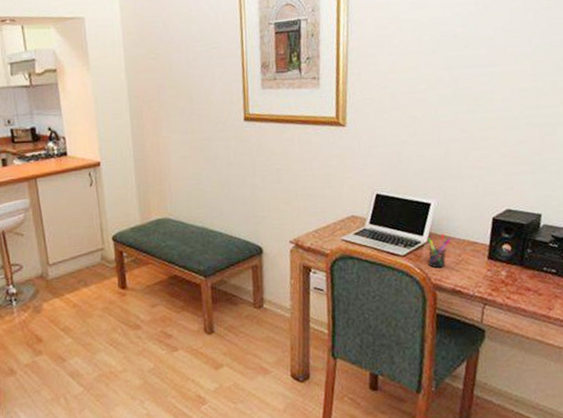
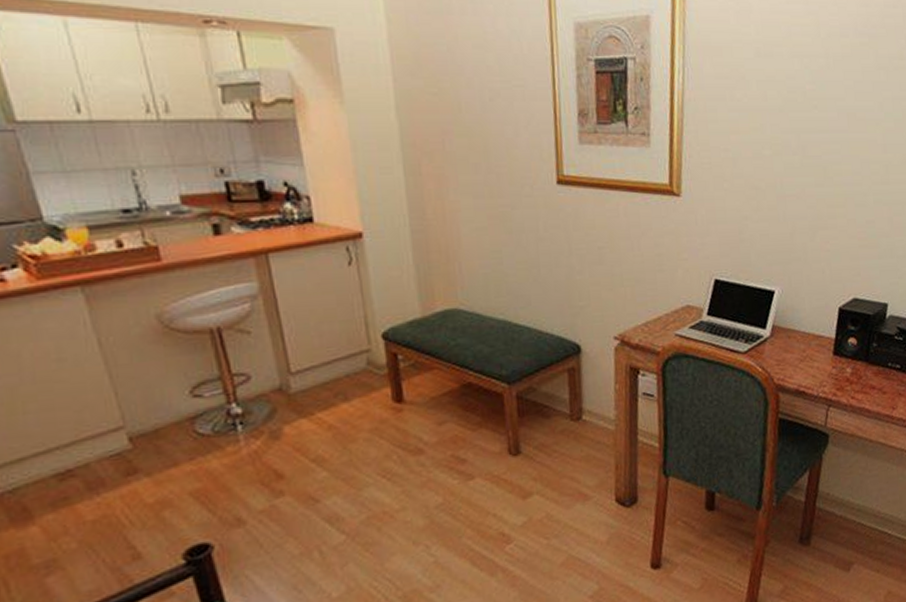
pen holder: present [427,233,451,268] -> none [770,326,796,367]

